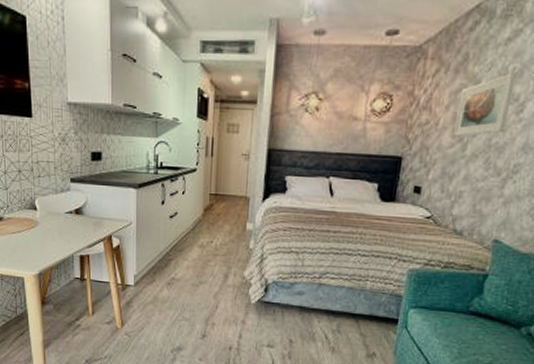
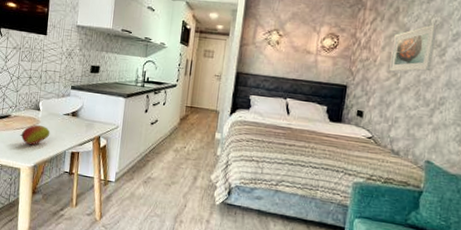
fruit: none [17,226,53,251] -> present [19,124,50,146]

